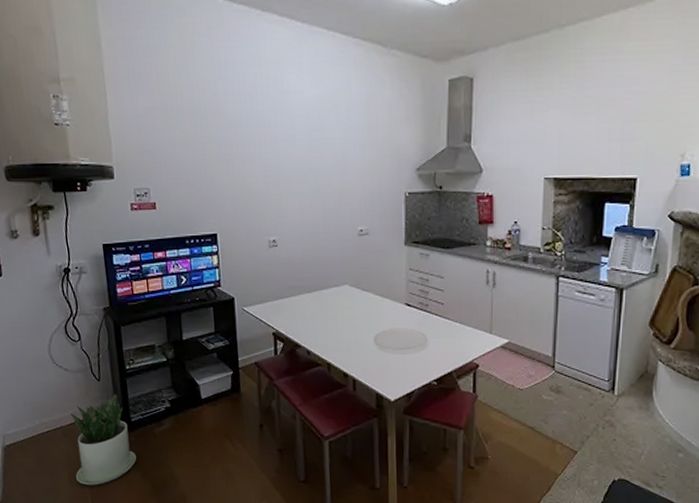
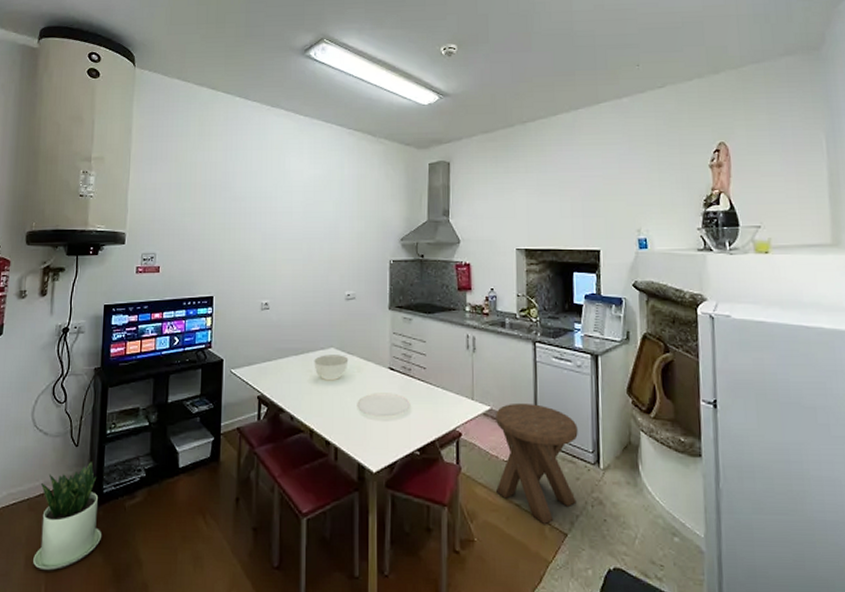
bowl: none [328,292,364,317] -> present [314,355,349,381]
music stool: none [511,336,596,443] -> present [496,402,578,524]

